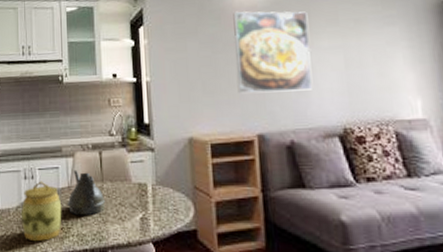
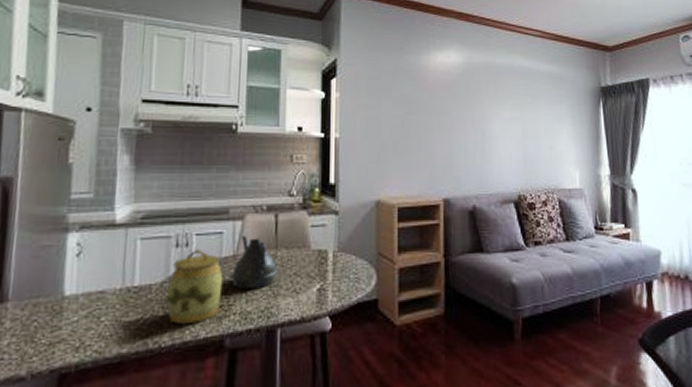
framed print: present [233,11,313,93] -> none [427,74,495,157]

